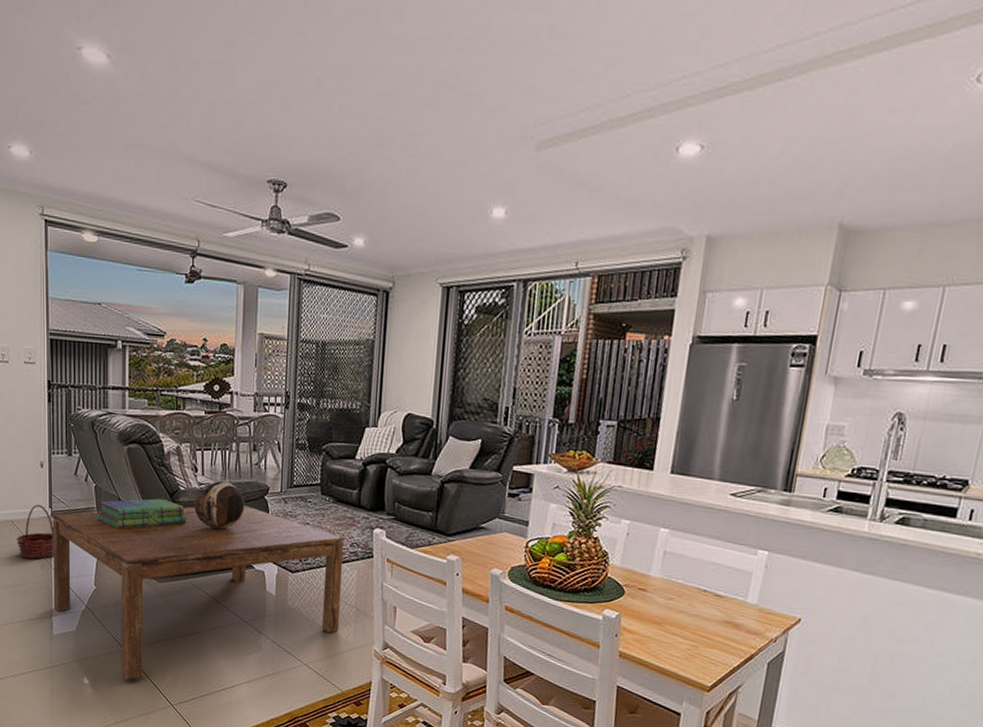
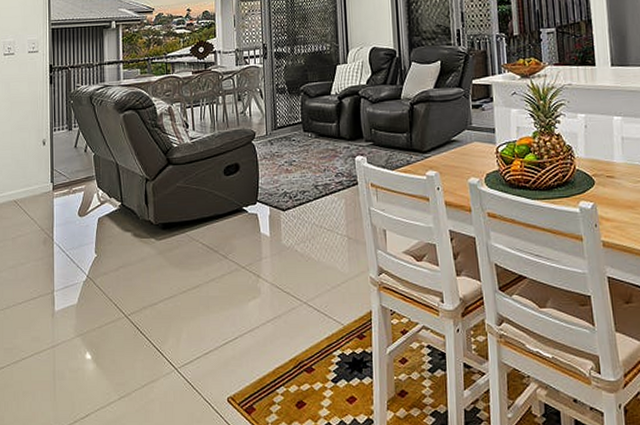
basket: present [15,504,54,559] -> none [18,181,56,236]
coffee table: present [52,505,345,680] -> none [54,152,334,349]
stack of books: present [97,498,187,530] -> none [96,157,181,194]
decorative bowl: present [193,481,245,530] -> none [186,133,234,179]

